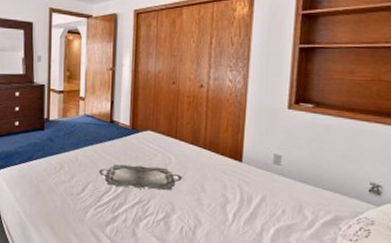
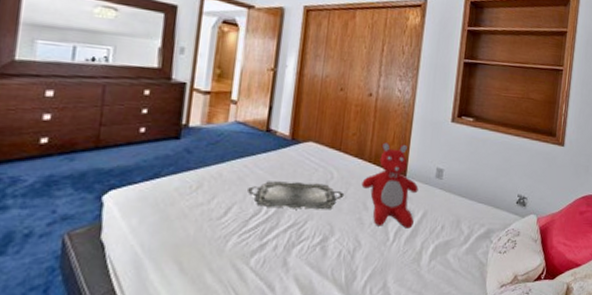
teddy bear: none [198,130,256,211] -> present [361,142,419,229]

